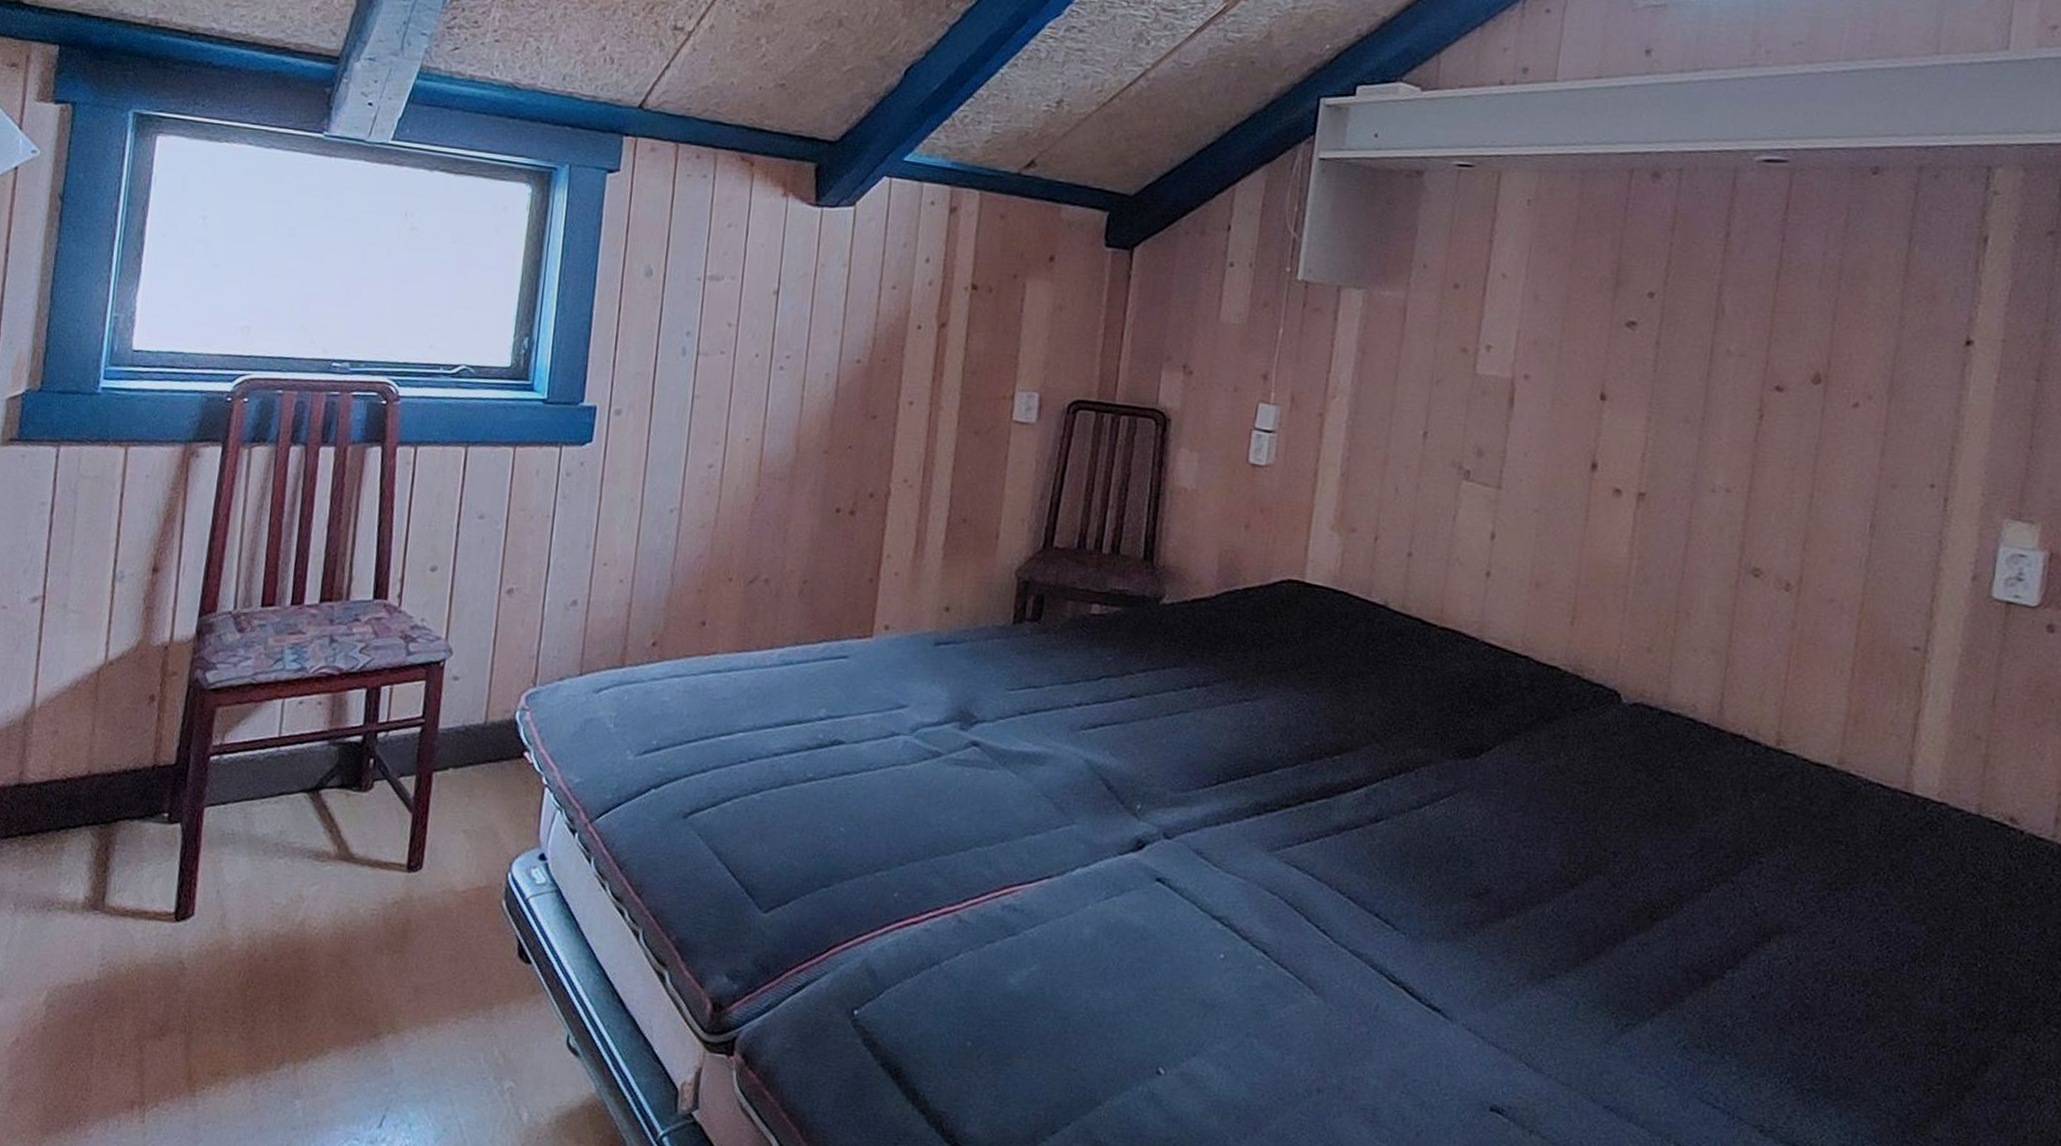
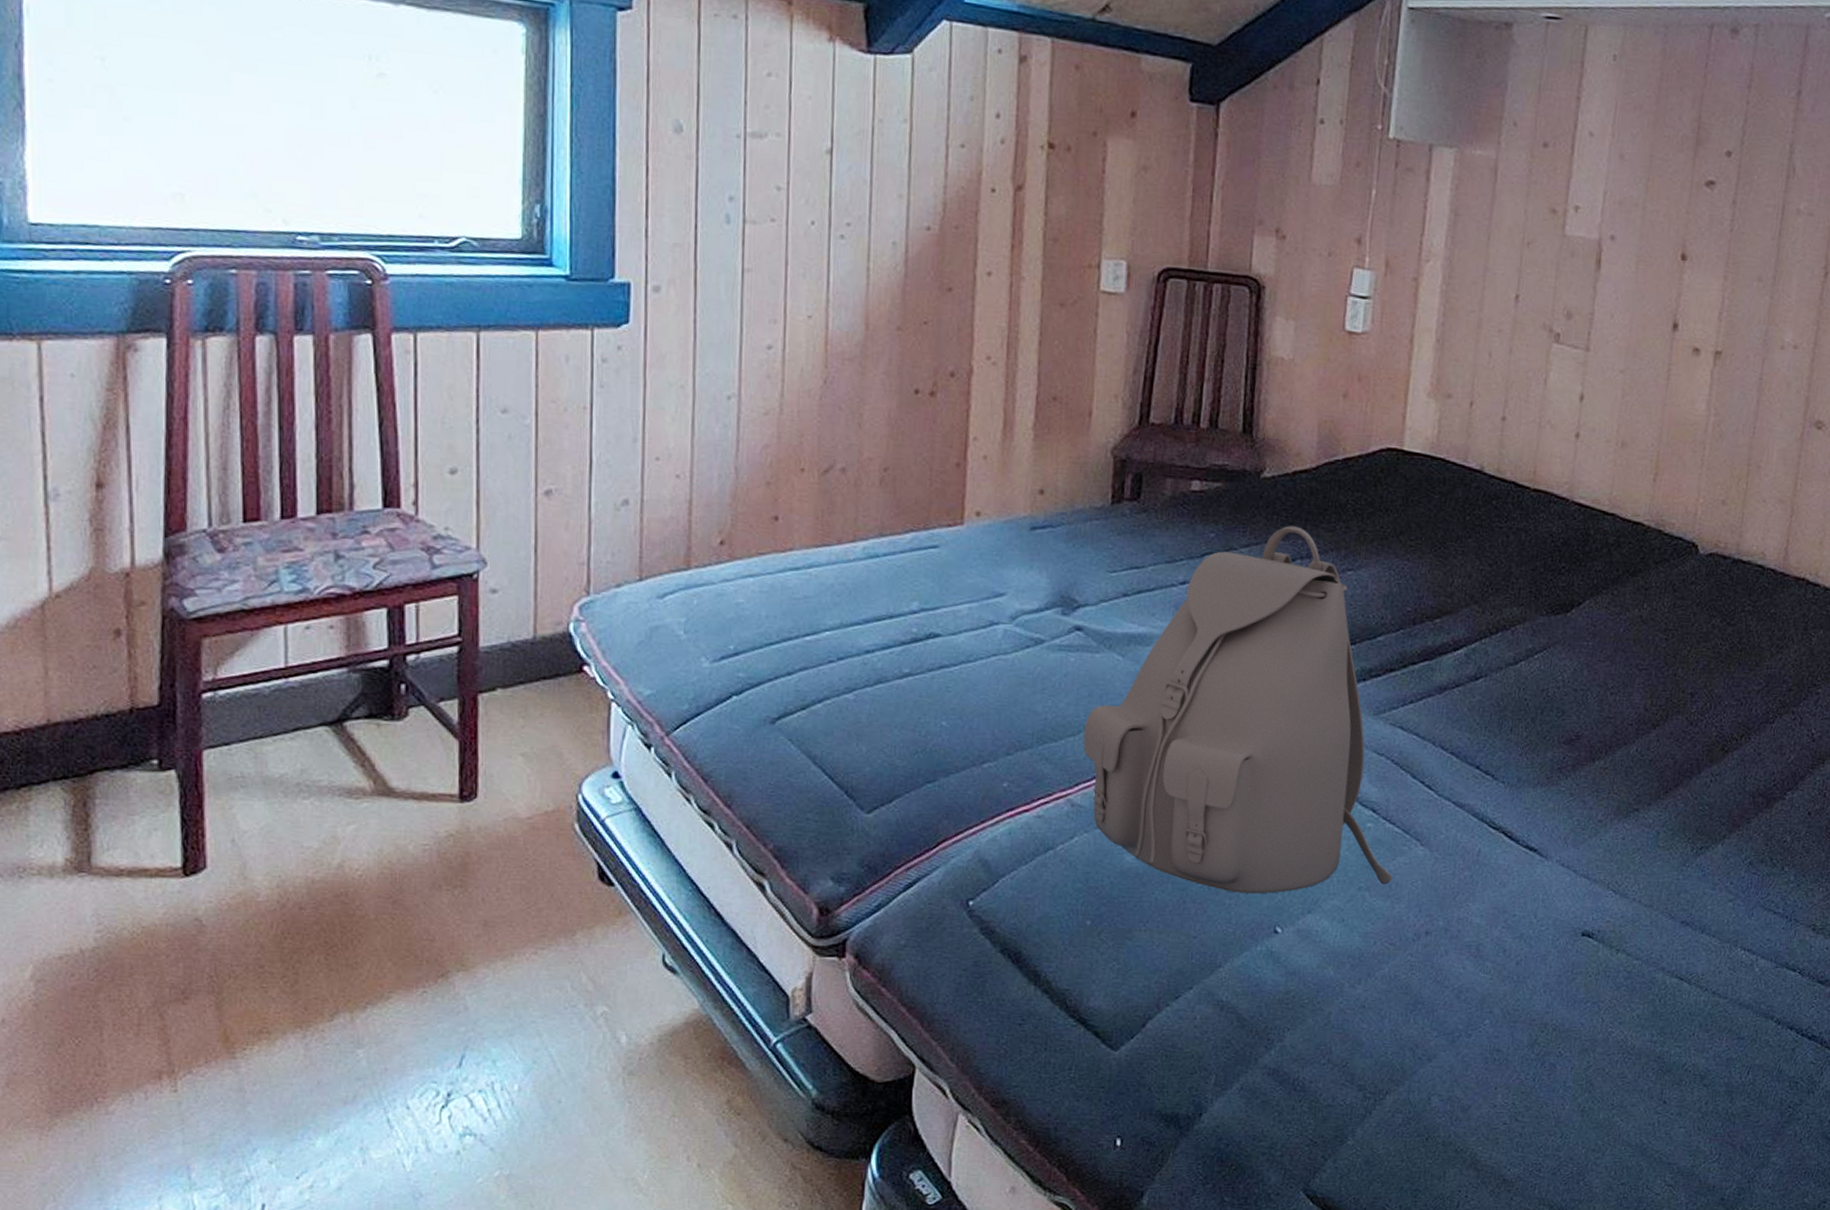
backpack: none [973,653,1283,1034] -> present [1083,526,1393,894]

